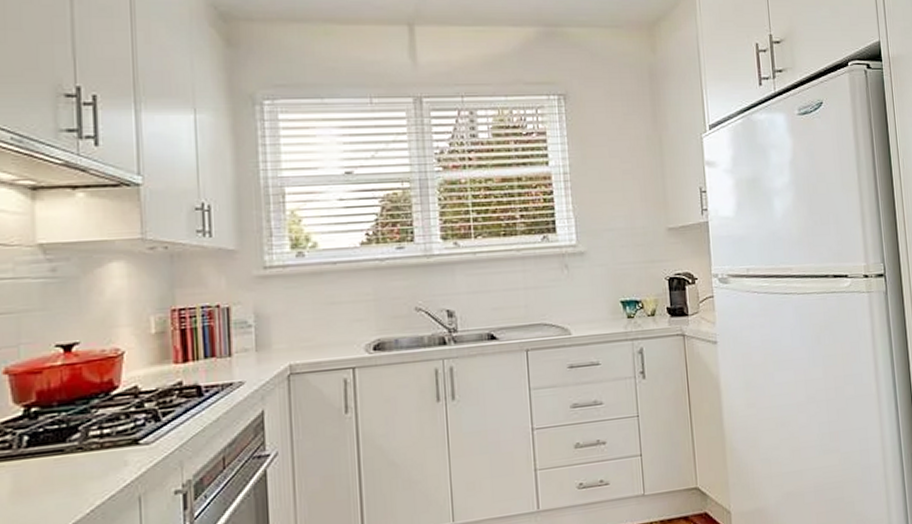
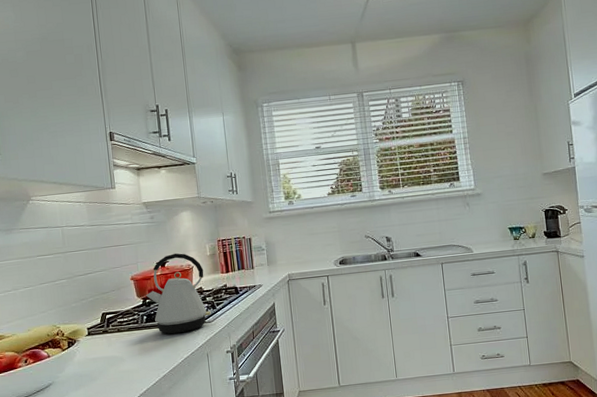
kettle: none [31,329,151,466] -> present [146,253,211,334]

